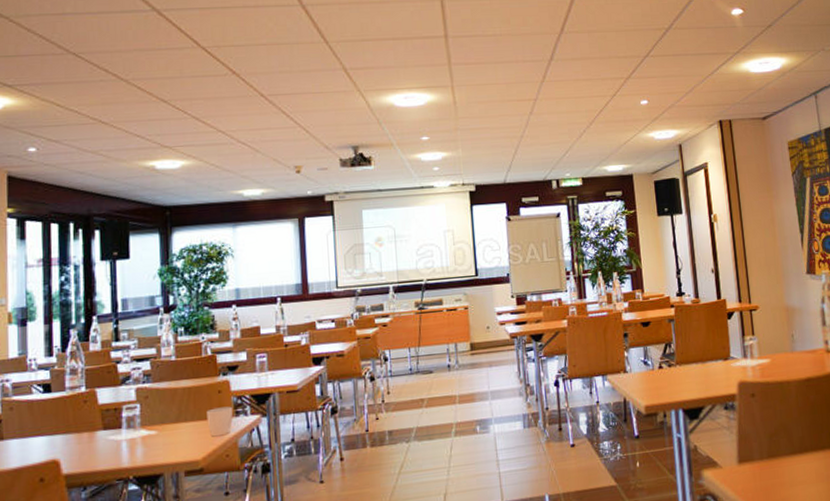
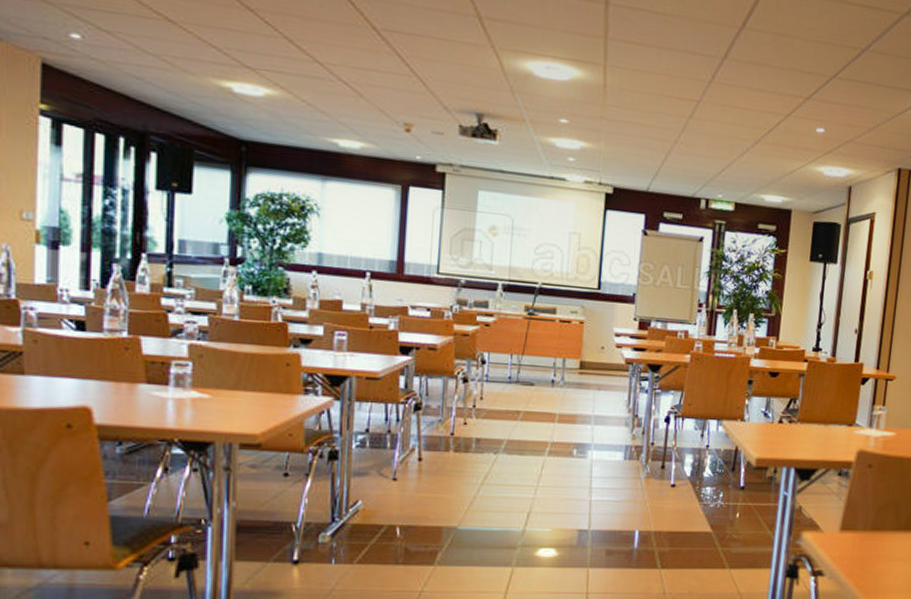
cup: present [206,406,234,437] -> none [270,381,303,413]

